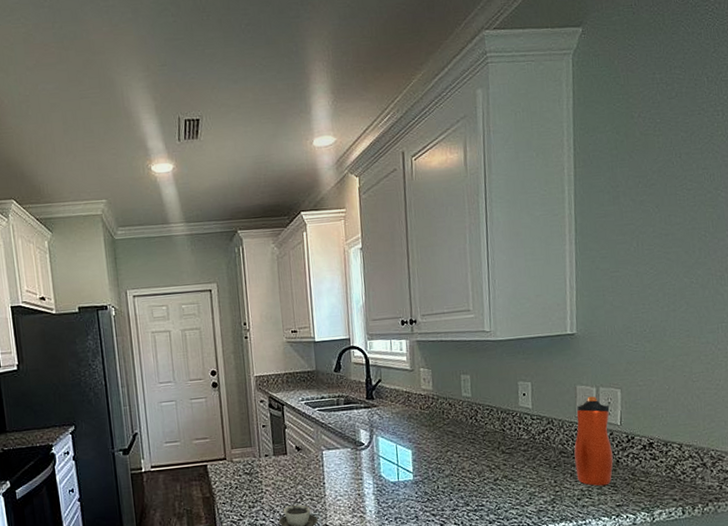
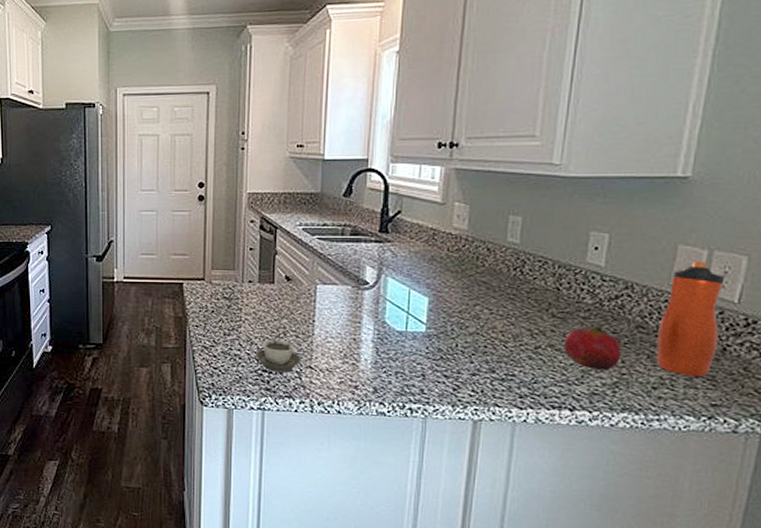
fruit: none [513,457,554,491] -> present [563,327,622,370]

